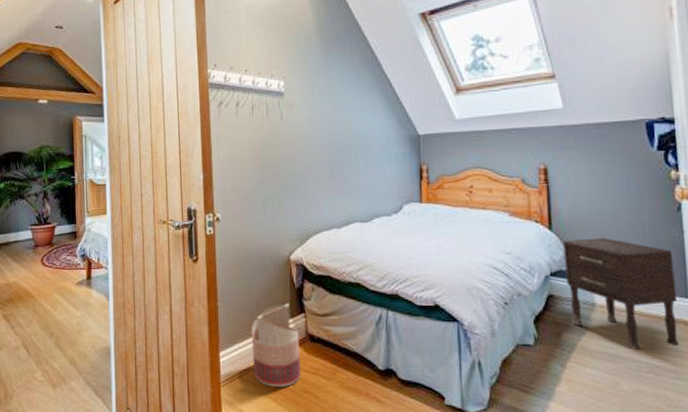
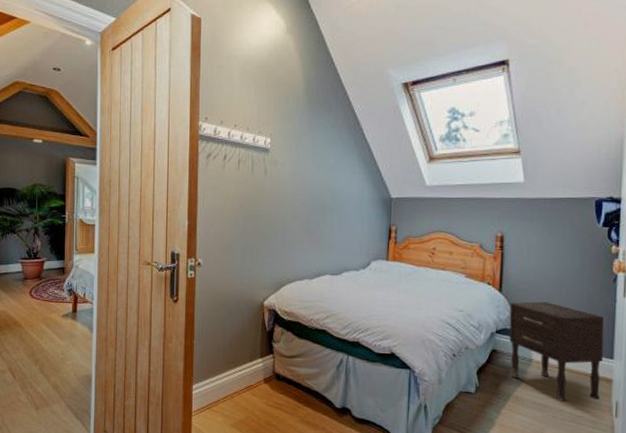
basket: present [251,303,301,387] -> none [222,344,266,419]

